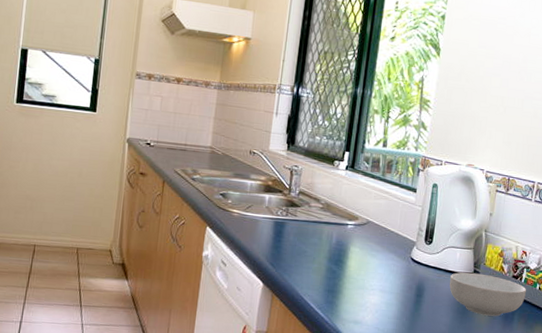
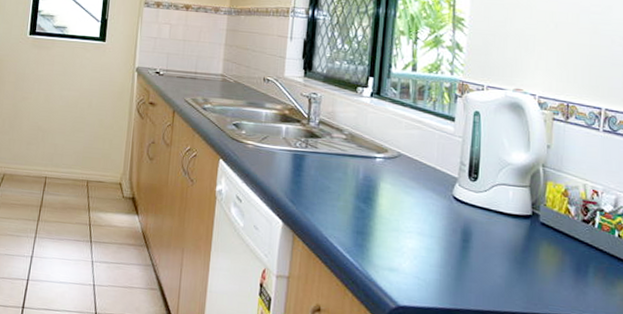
cereal bowl: present [449,272,527,317] -> none [503,214,603,269]

